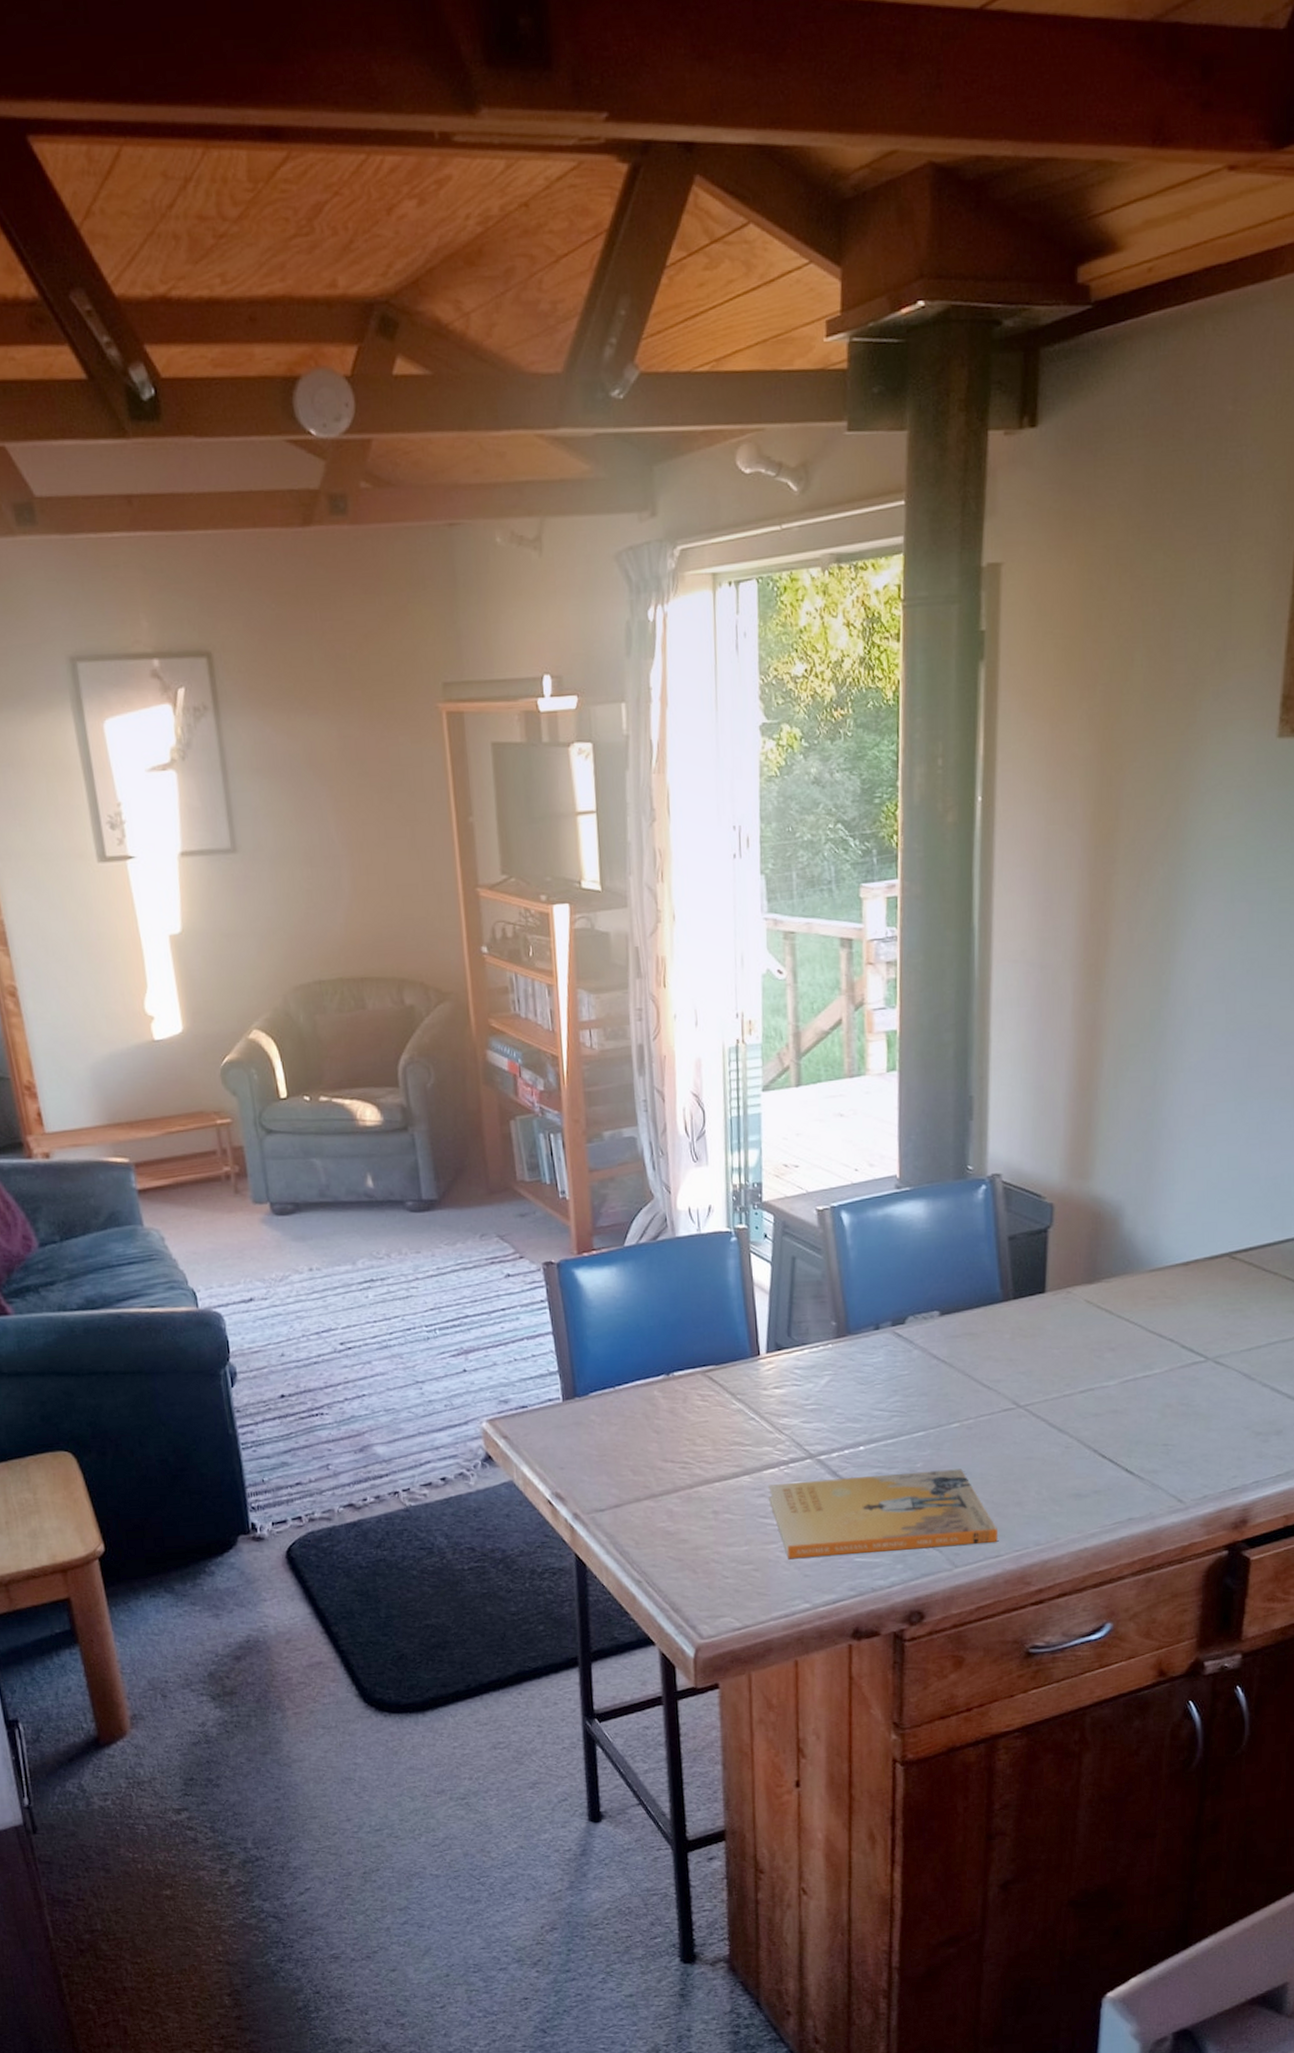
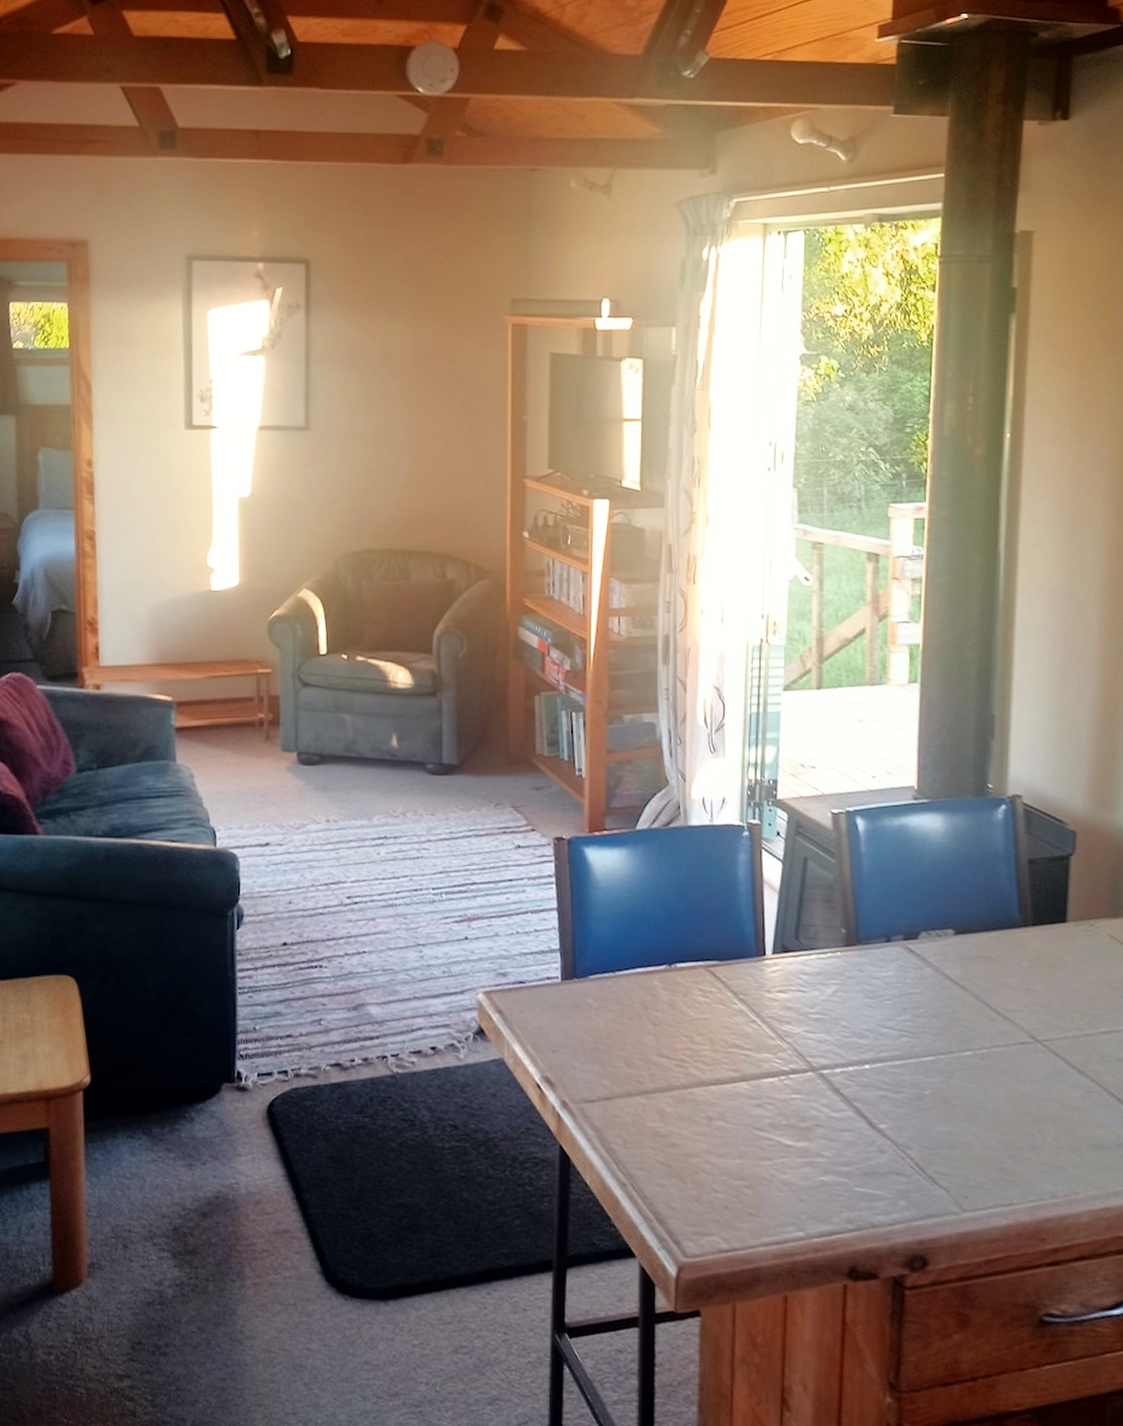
book: present [768,1469,998,1560] -> none [766,1094,1010,1189]

